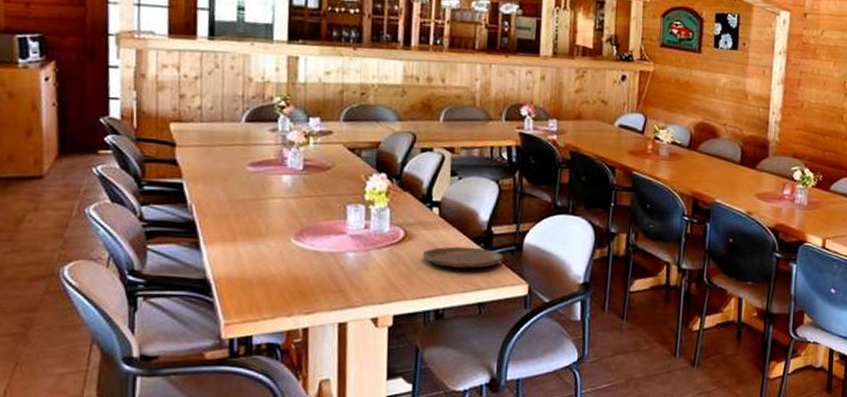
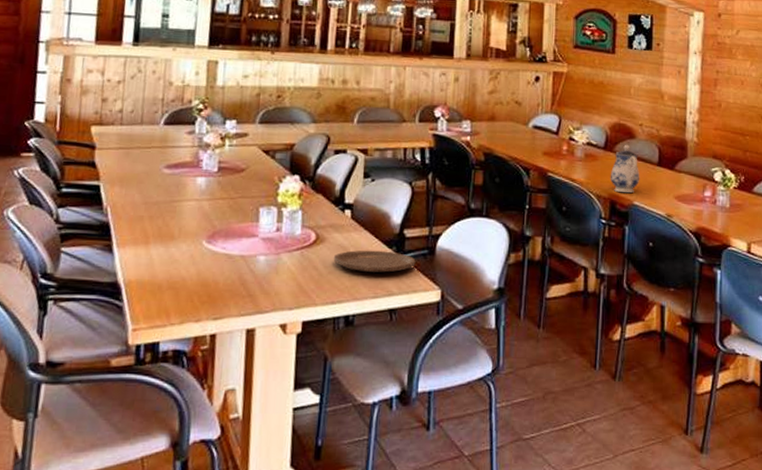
teapot: none [693,143,723,192] -> present [610,144,640,194]

